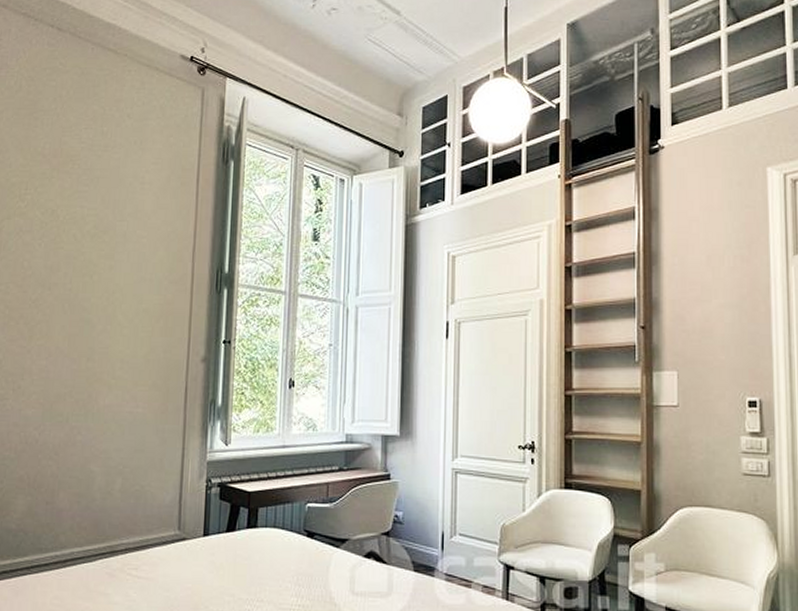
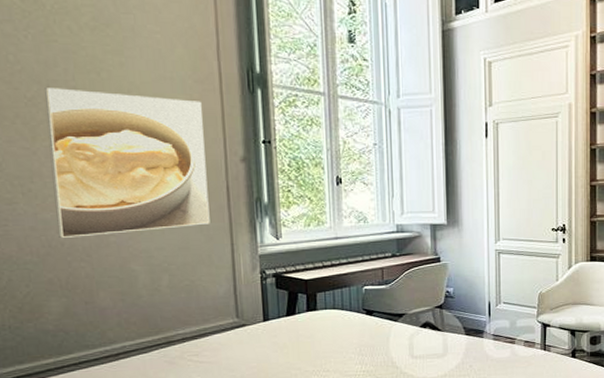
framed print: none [35,290,173,435] -> present [45,88,210,238]

